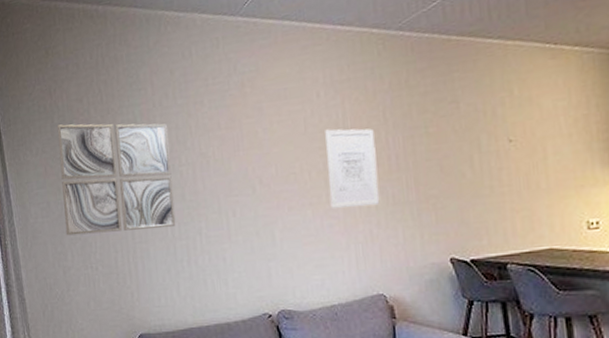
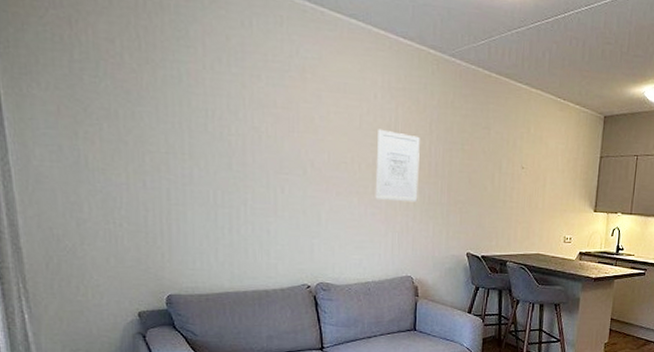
wall art: present [56,123,176,236] -> none [77,62,219,195]

